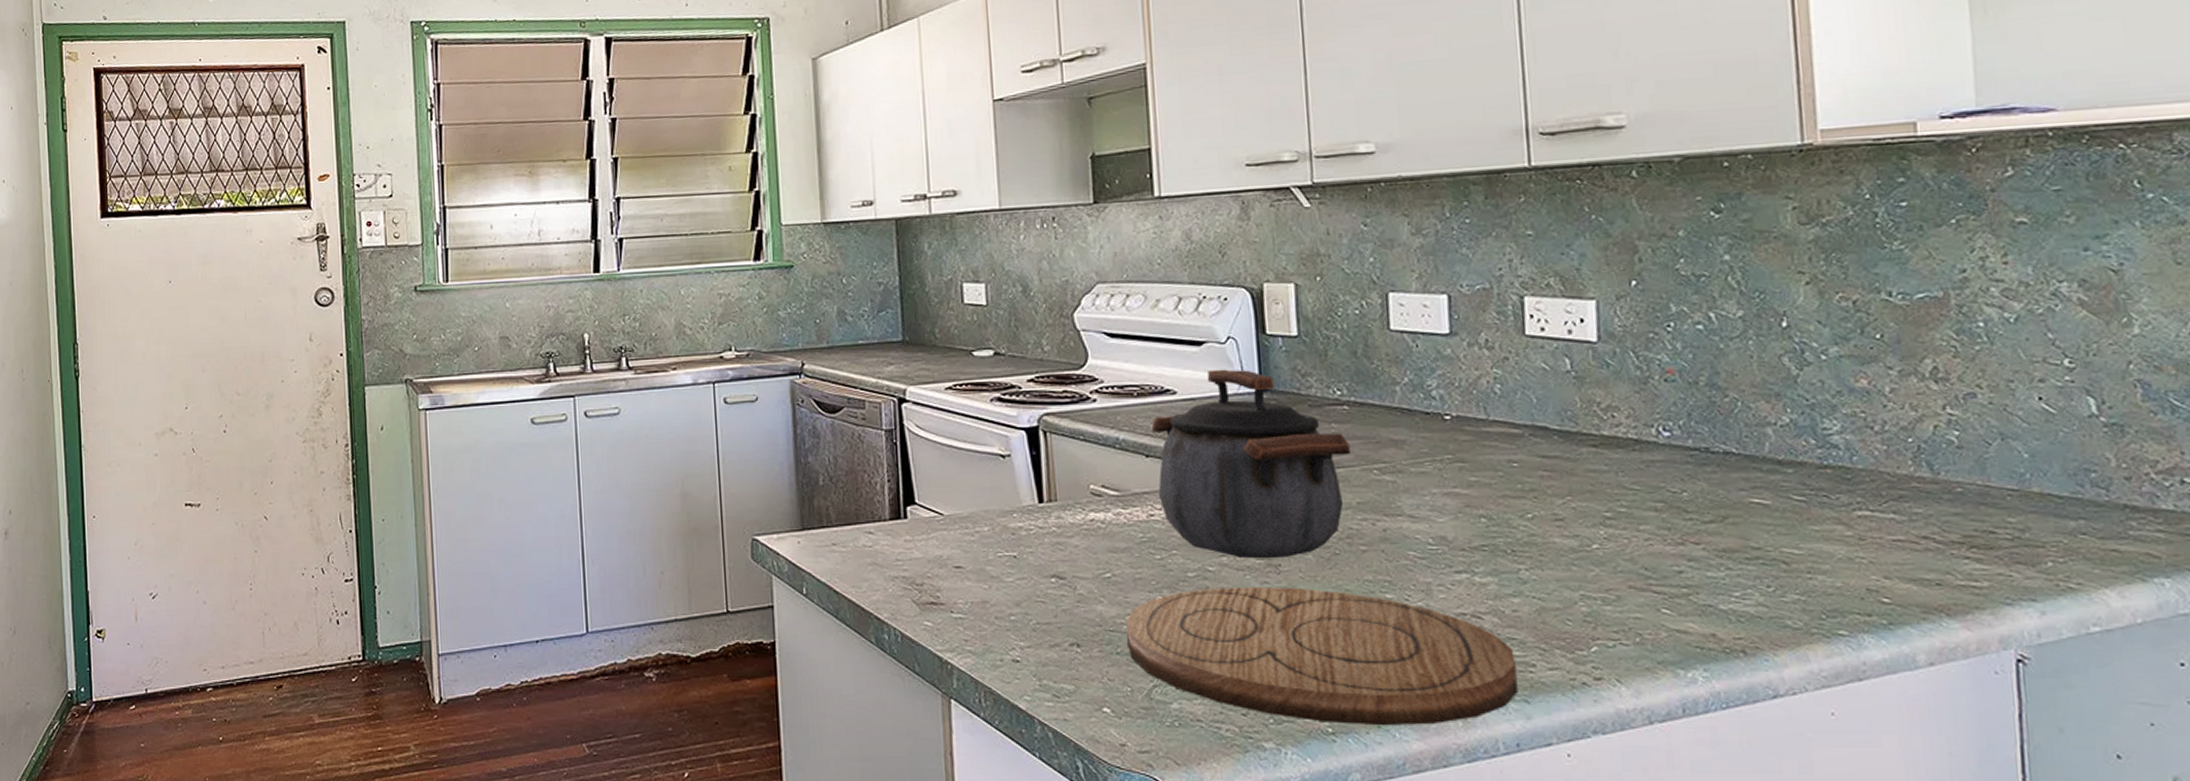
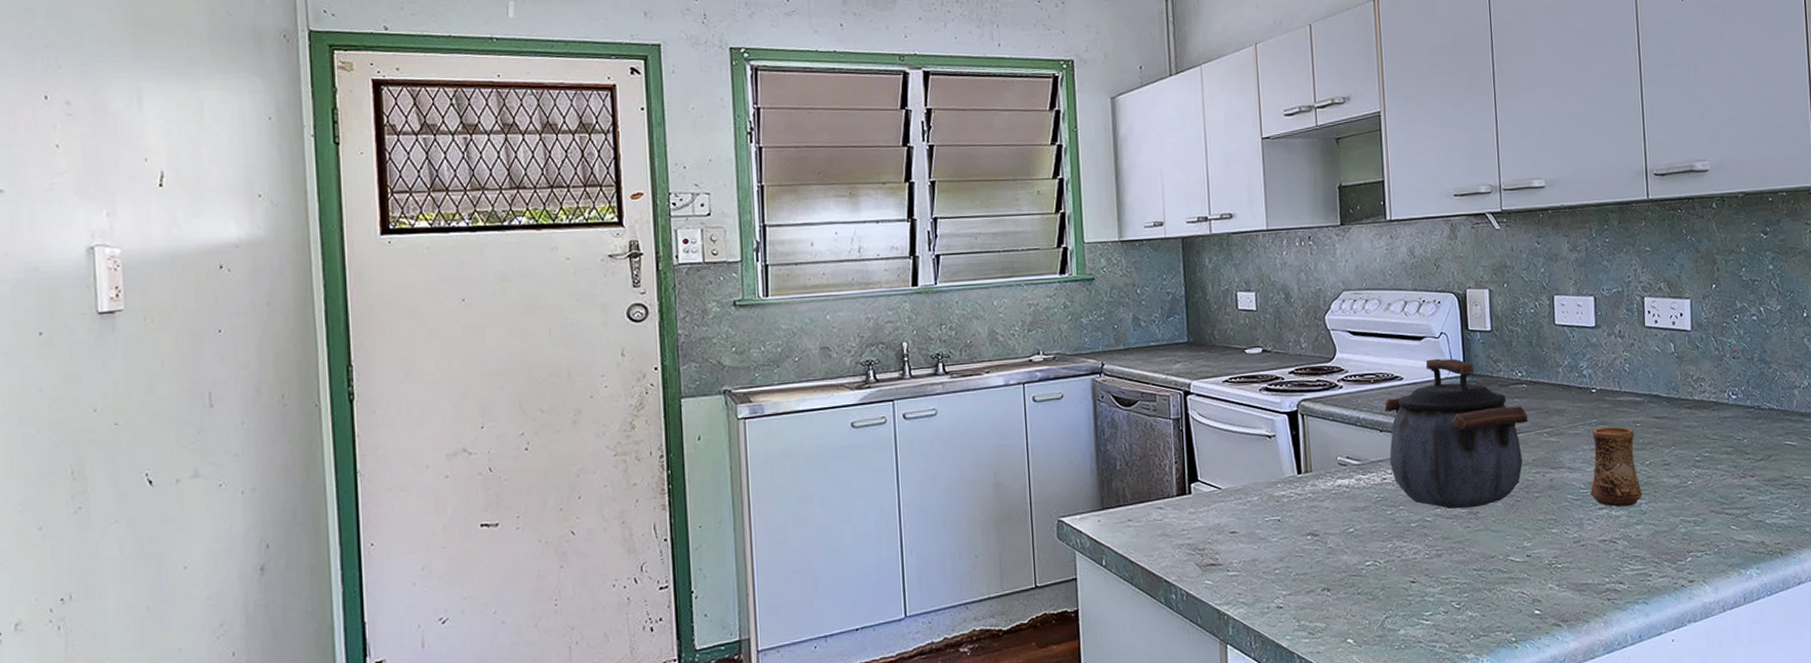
cutting board: present [1126,586,1518,726] -> none [1365,529,1640,634]
cup: none [1442,466,1522,572] -> present [1590,427,1643,507]

